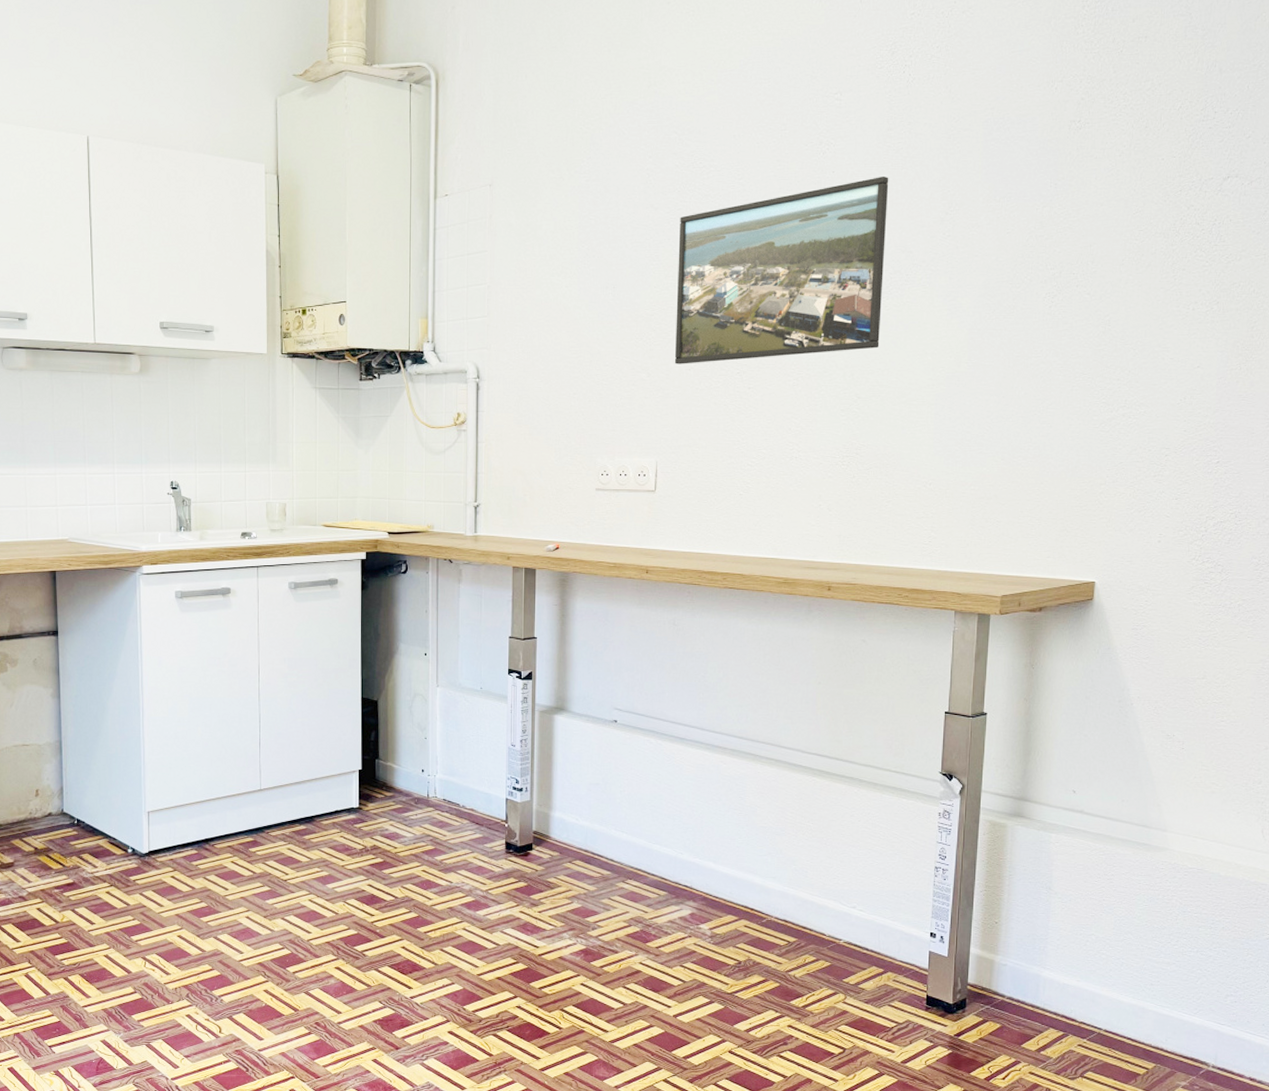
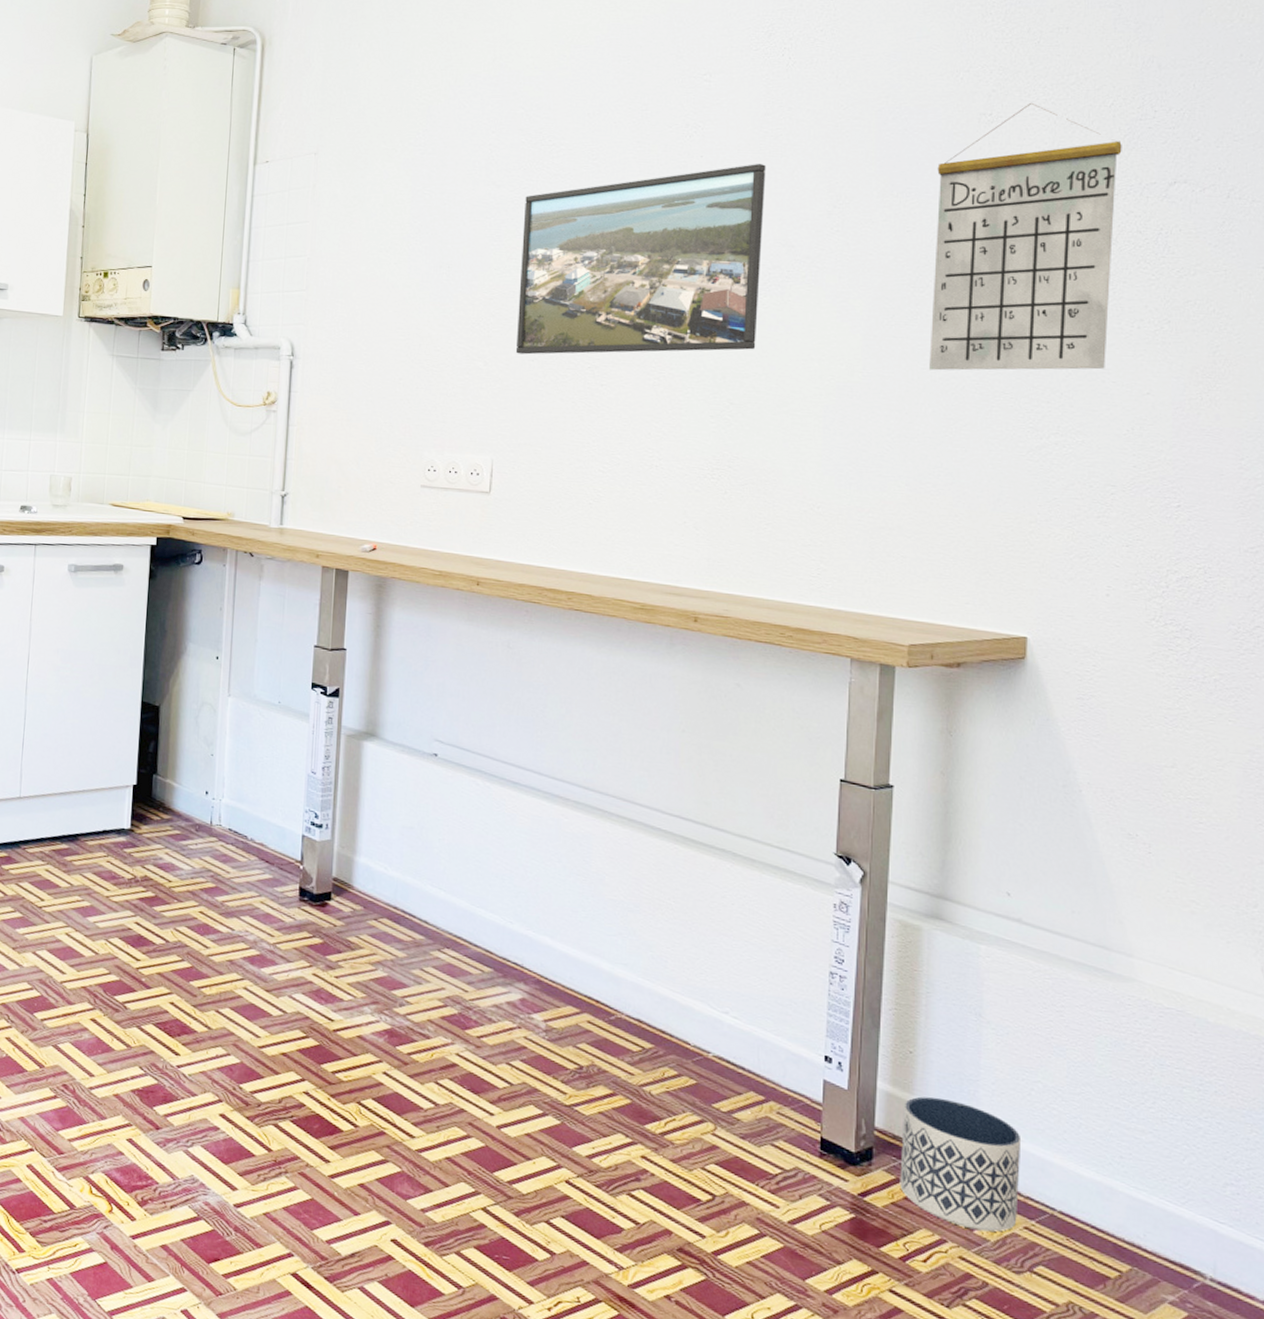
planter: none [986,955,1078,1051] -> present [900,1096,1022,1232]
calendar: none [1023,108,1187,357] -> present [929,102,1122,371]

